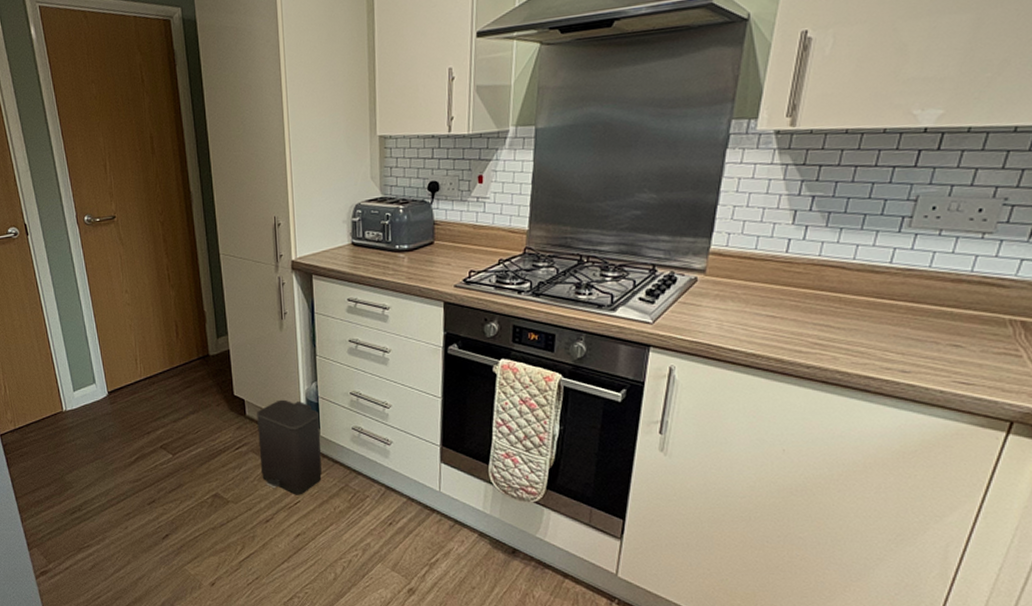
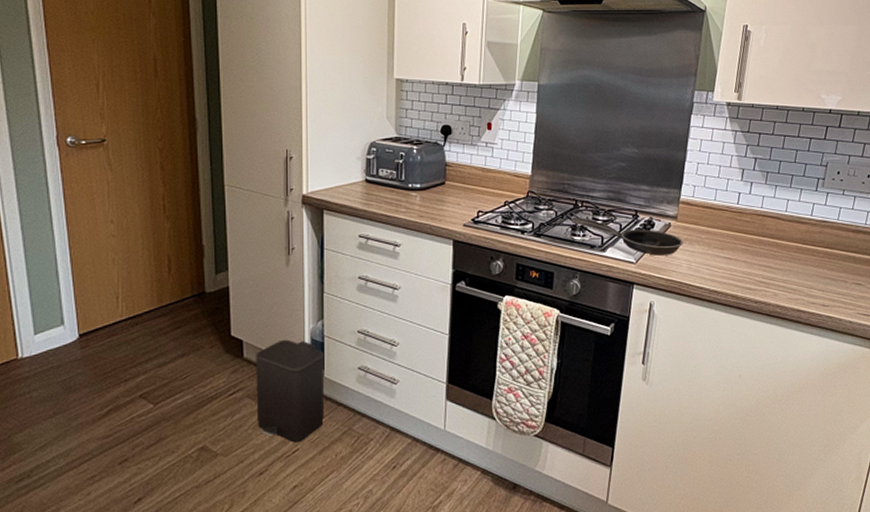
frying pan: none [575,274,713,315] -> present [571,218,683,256]

